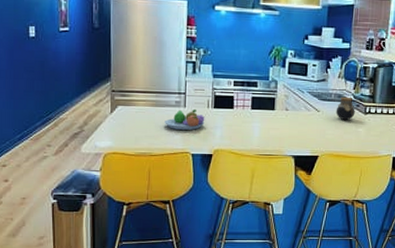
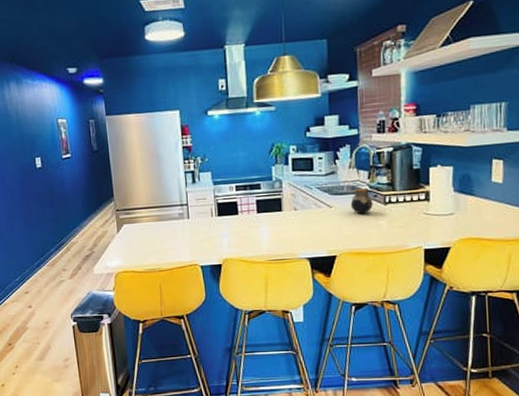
fruit bowl: present [165,108,205,130] -> none [170,219,210,242]

